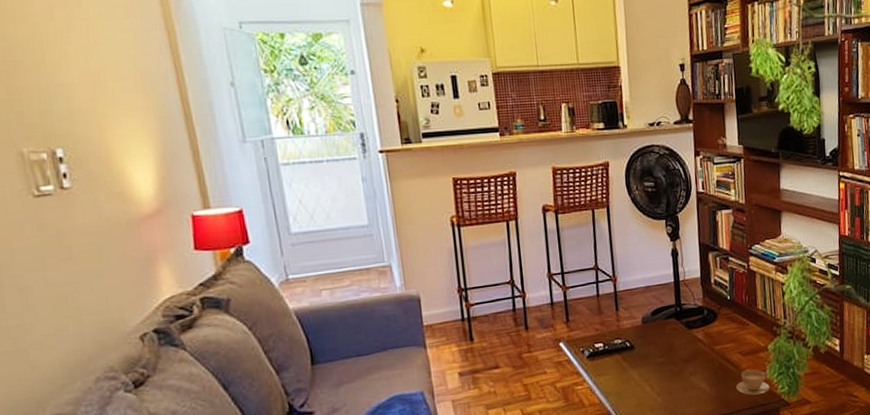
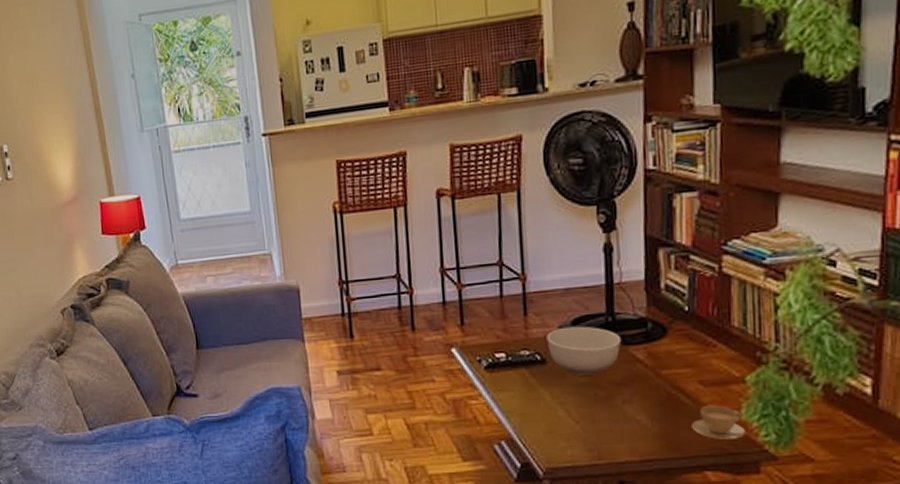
bowl: none [633,316,687,356] -> present [546,326,622,375]

